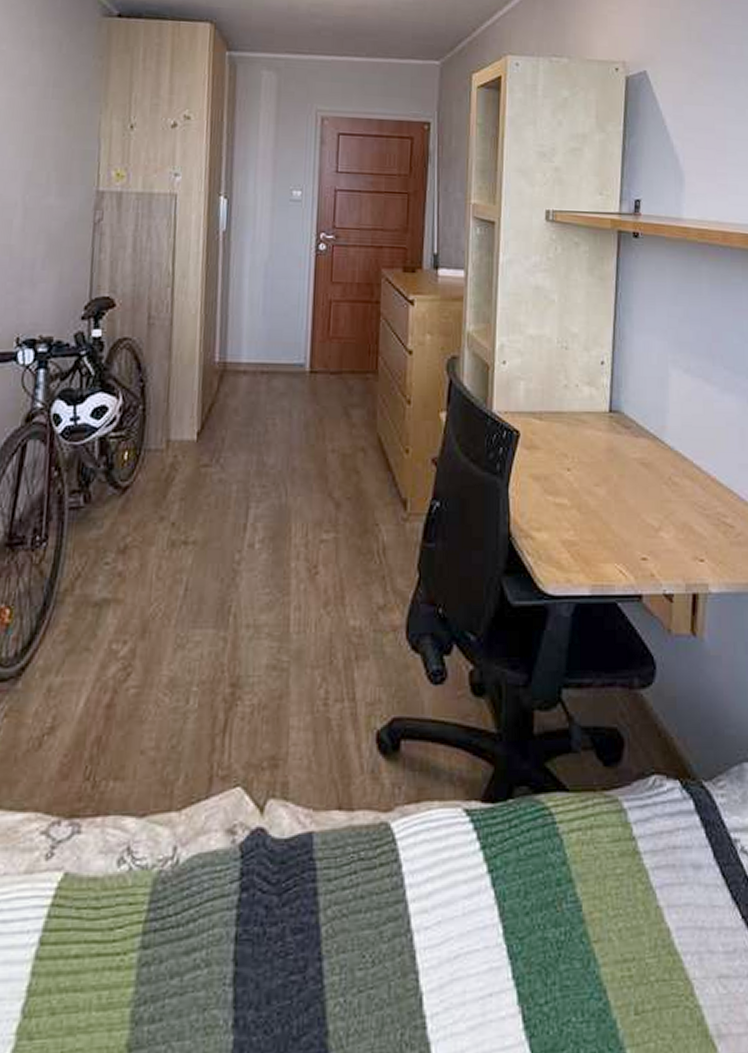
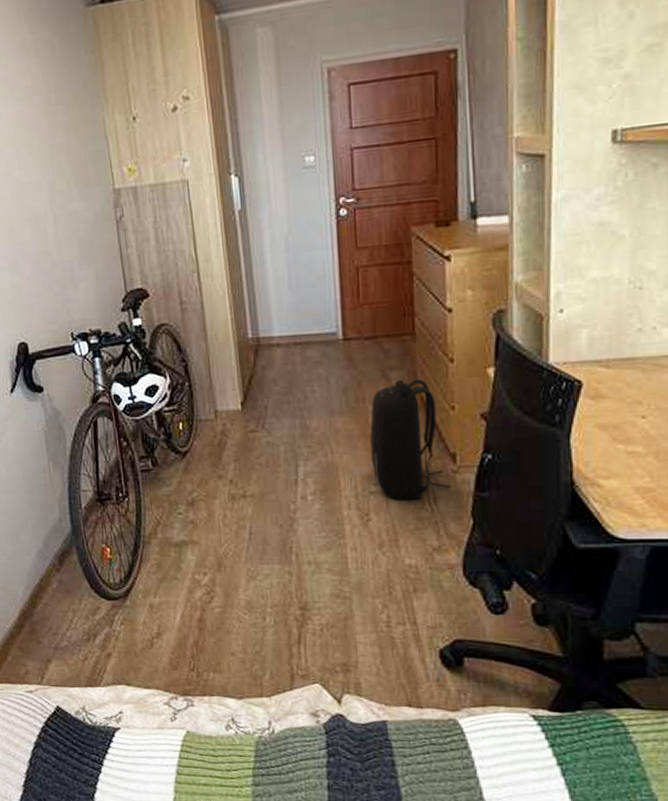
backpack: none [325,418,400,550] -> present [370,378,451,500]

